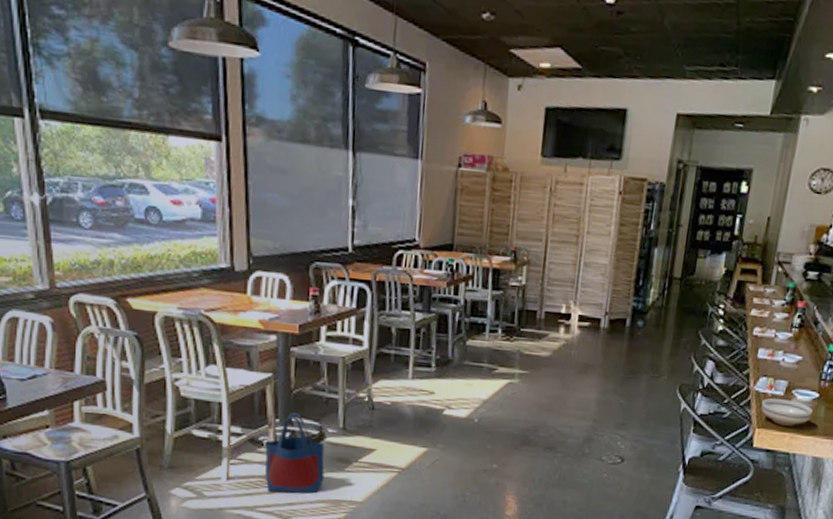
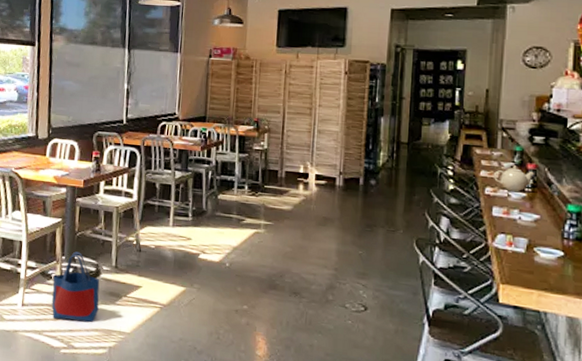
bowl: present [761,398,814,426] -> none [502,255,560,284]
teapot: none [763,303,804,332] -> present [493,165,535,191]

